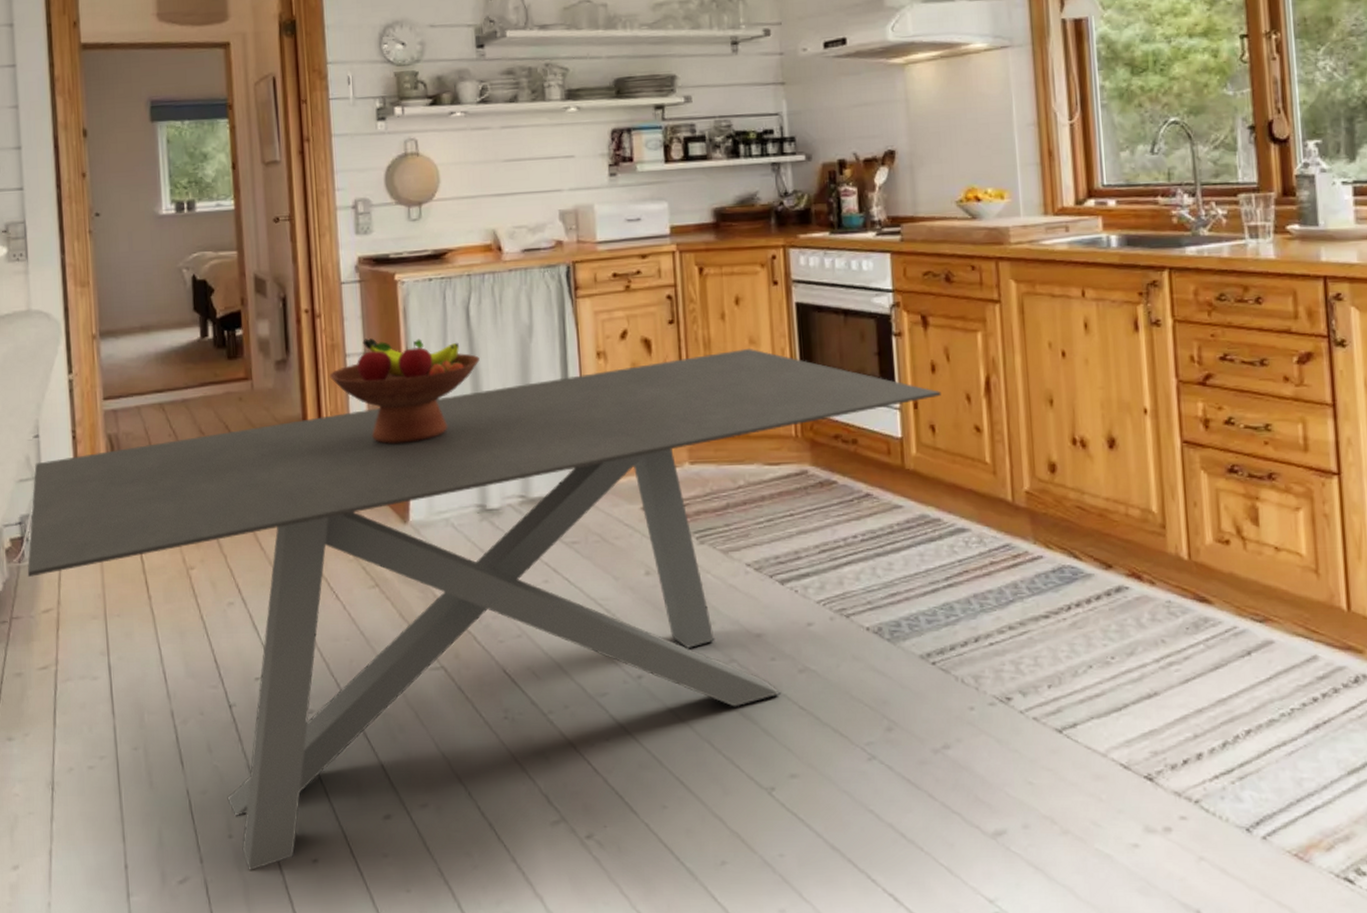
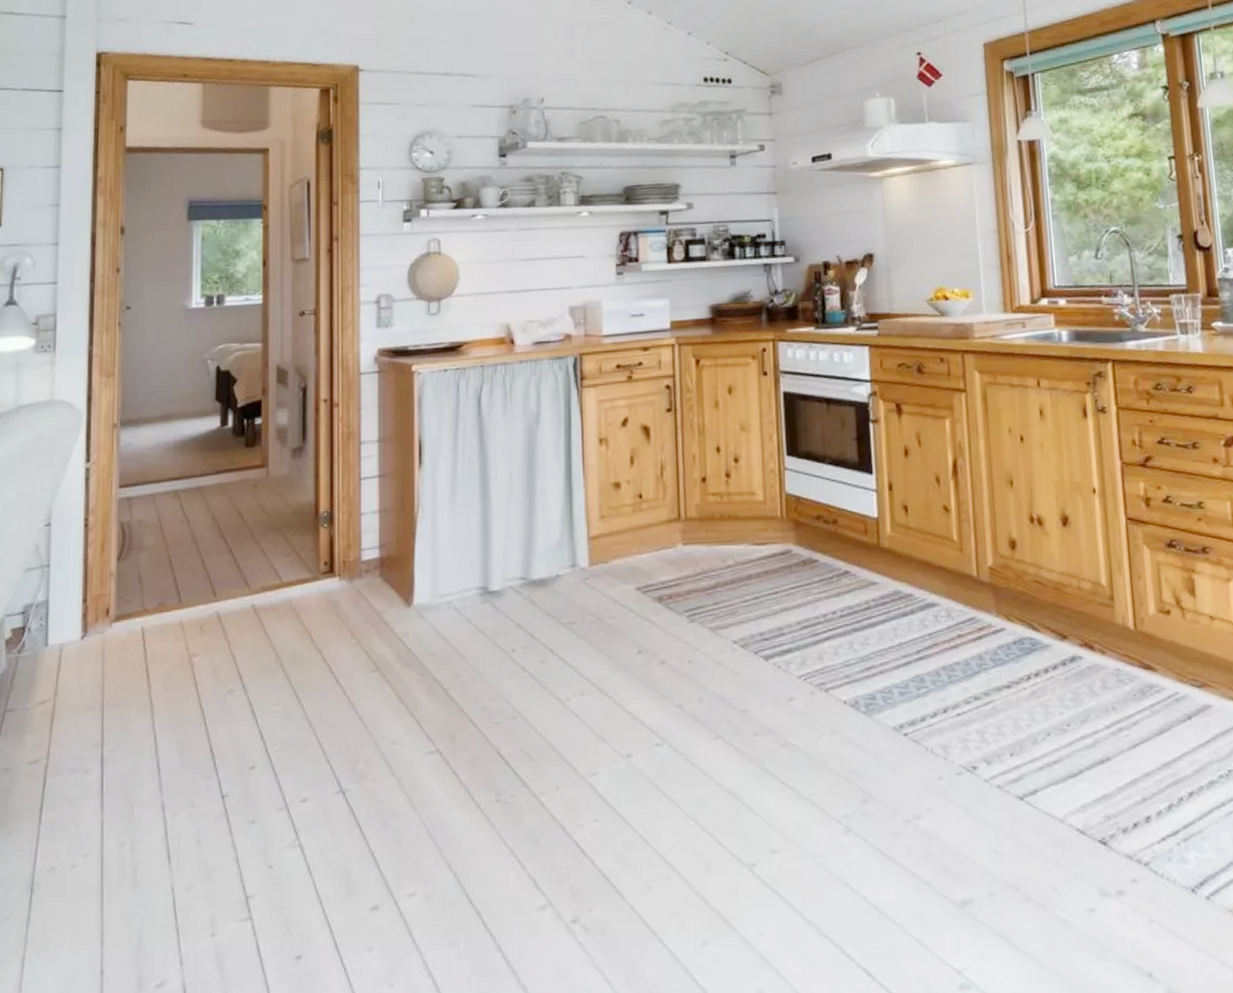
dining table: present [27,348,941,871] -> none [26,434,913,972]
fruit bowl: present [330,338,480,445] -> none [344,426,488,529]

